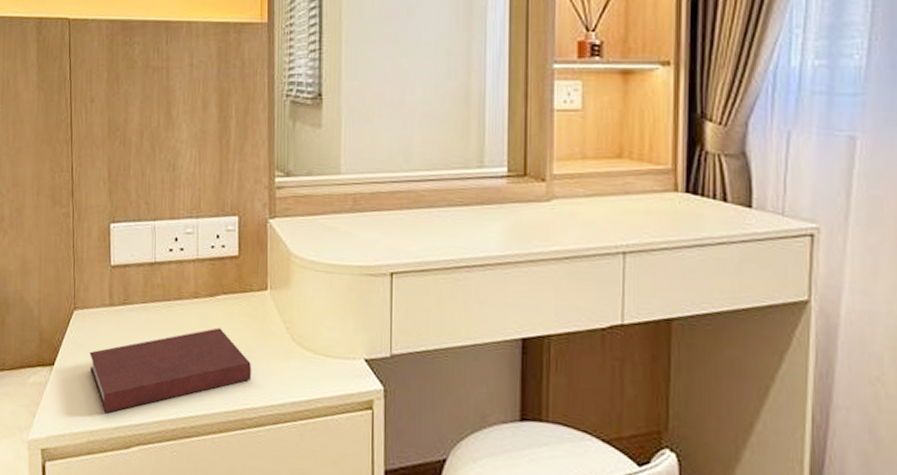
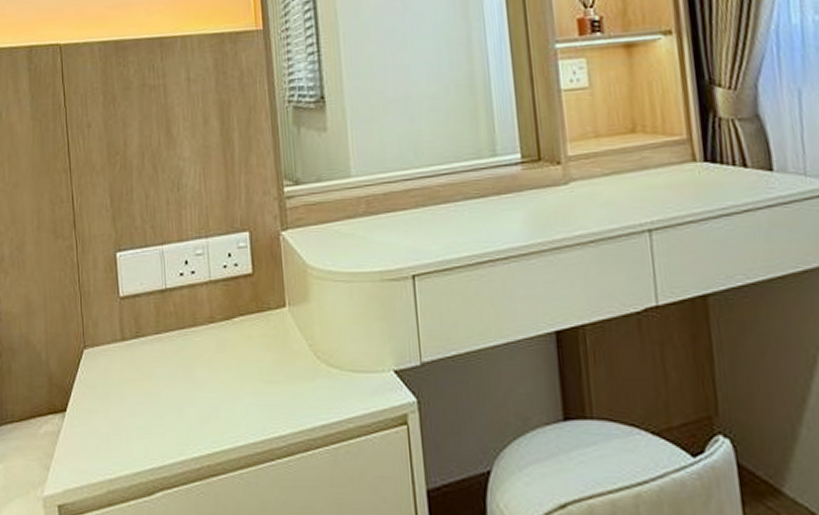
notebook: present [89,327,252,414] -> none [103,352,277,458]

